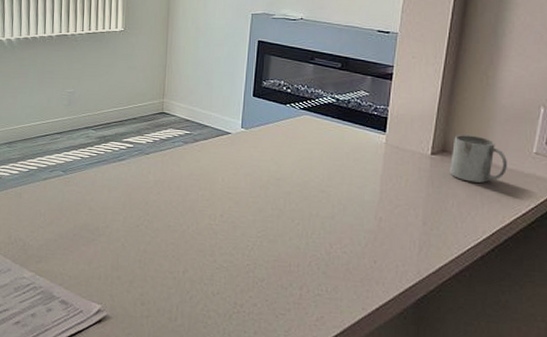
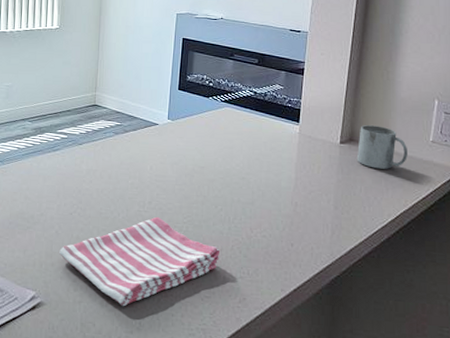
dish towel: none [125,230,297,322] -> present [59,216,221,307]

